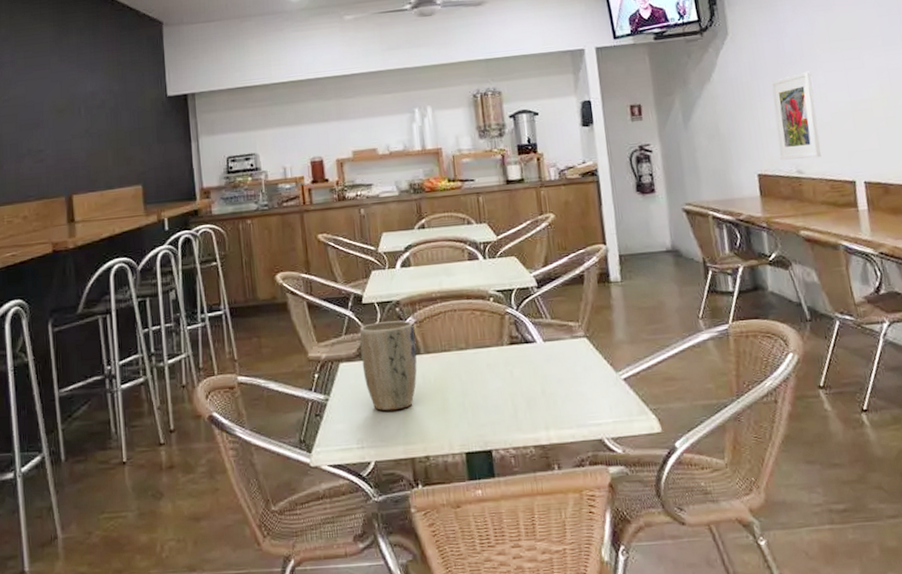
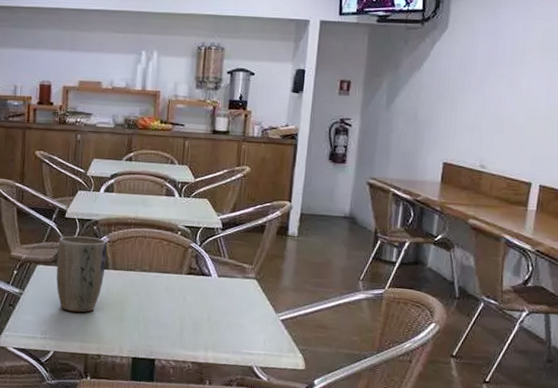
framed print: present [771,71,821,160] -> none [467,75,517,157]

